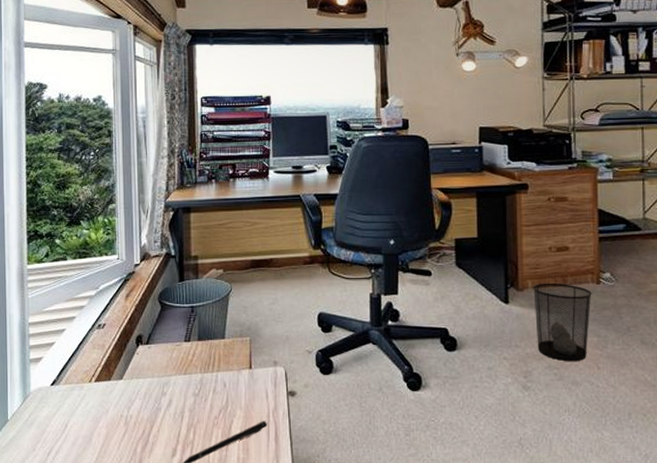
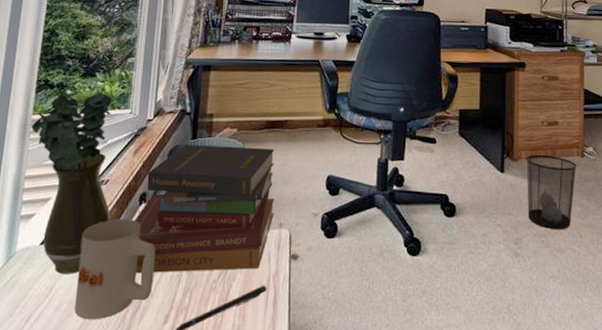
vase: none [28,235,113,412] -> present [31,87,113,274]
mug: none [88,360,158,454] -> present [74,219,156,320]
books: none [134,286,268,410] -> present [134,144,275,273]

